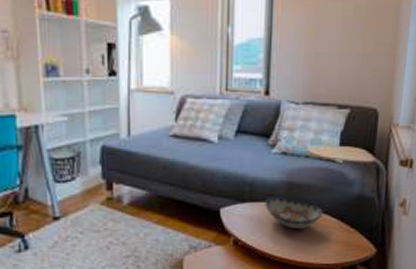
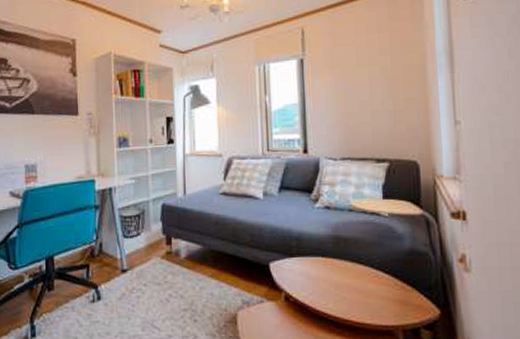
decorative bowl: present [265,197,324,230] -> none [313,251,375,286]

